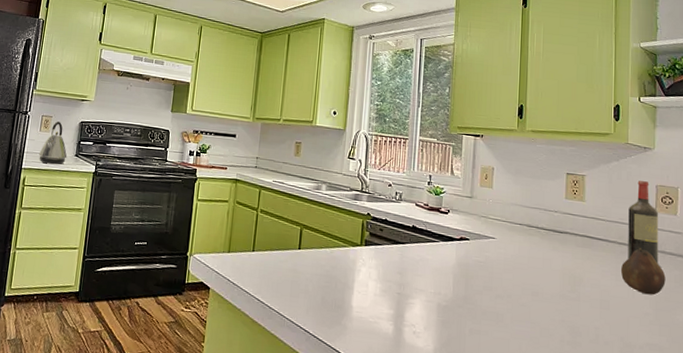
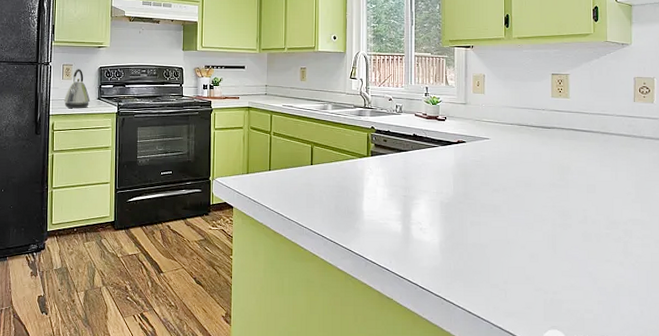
fruit: present [620,247,666,296] -> none [604,134,645,177]
wine bottle: present [628,181,659,264] -> none [609,75,638,148]

